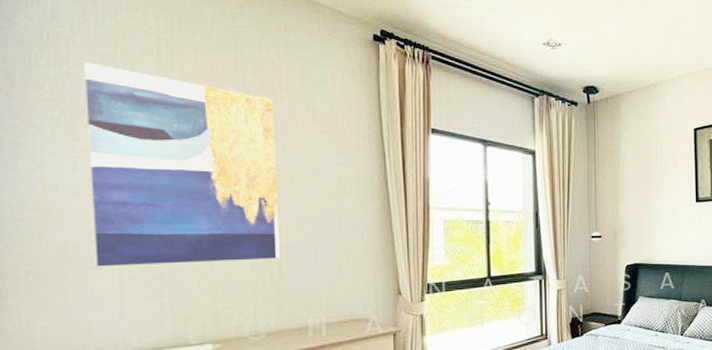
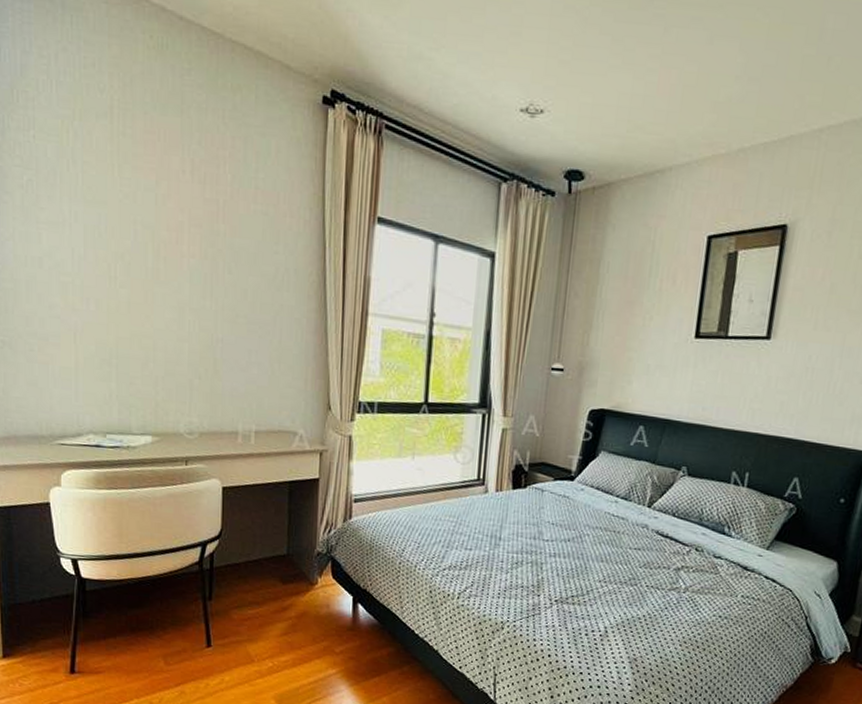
wall art: present [83,62,280,267] -> none [47,125,217,355]

